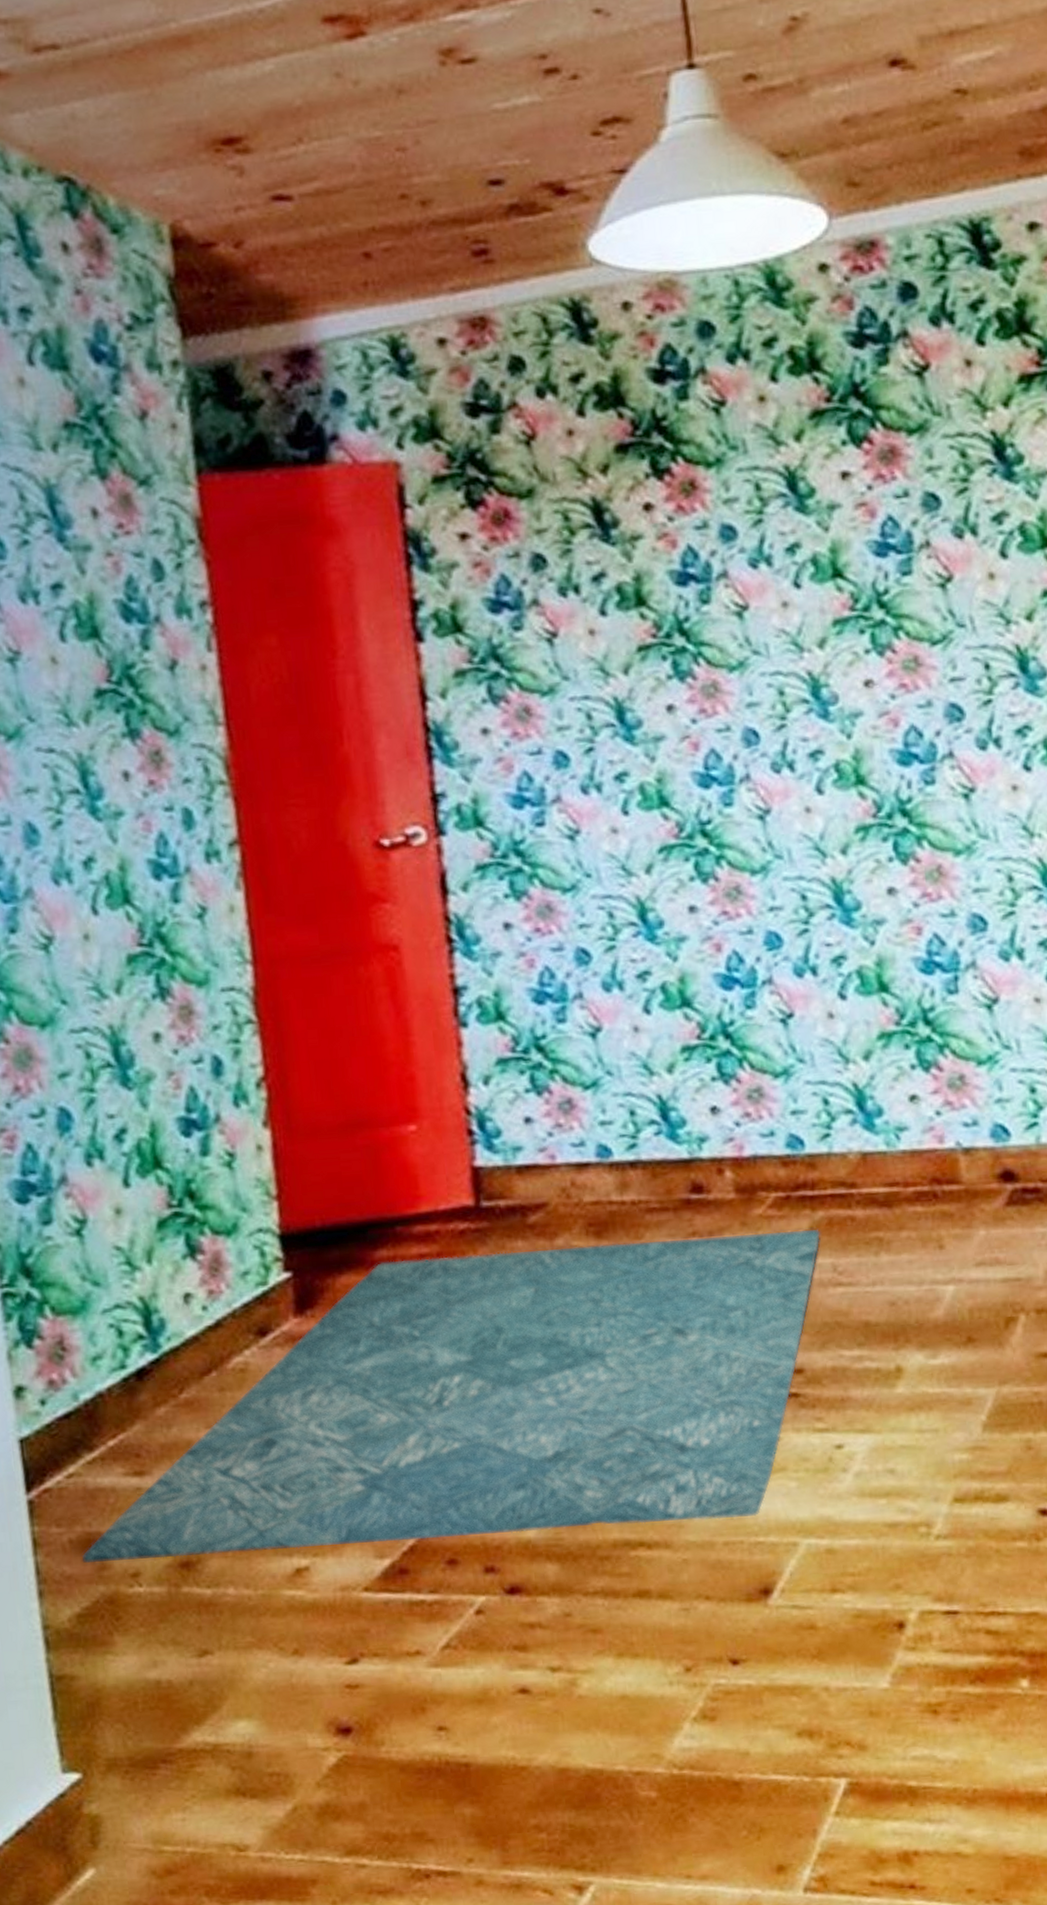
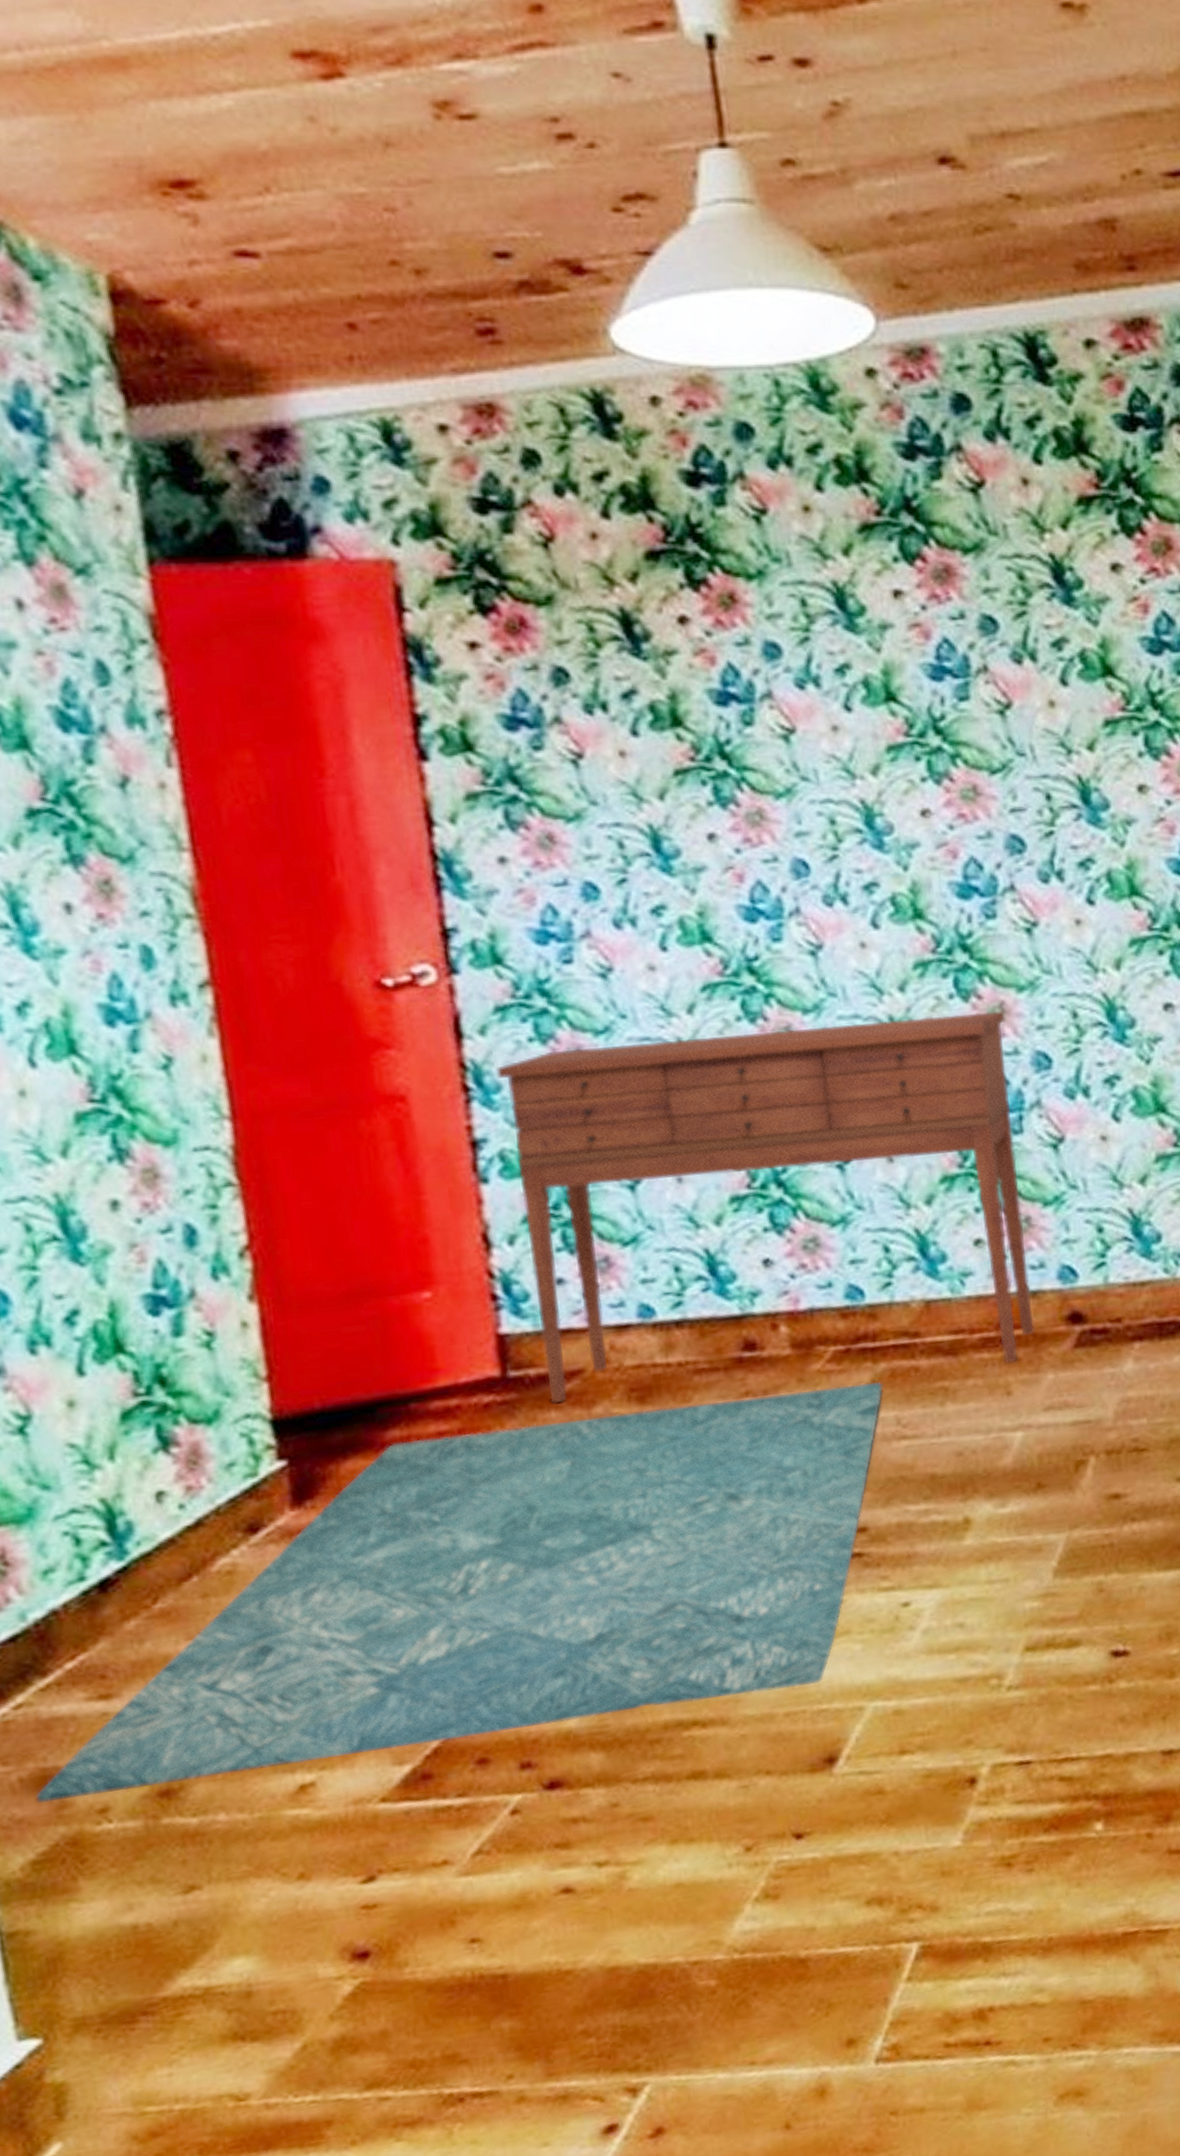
console table: none [476,873,967,1233] -> present [496,1010,1035,1403]

